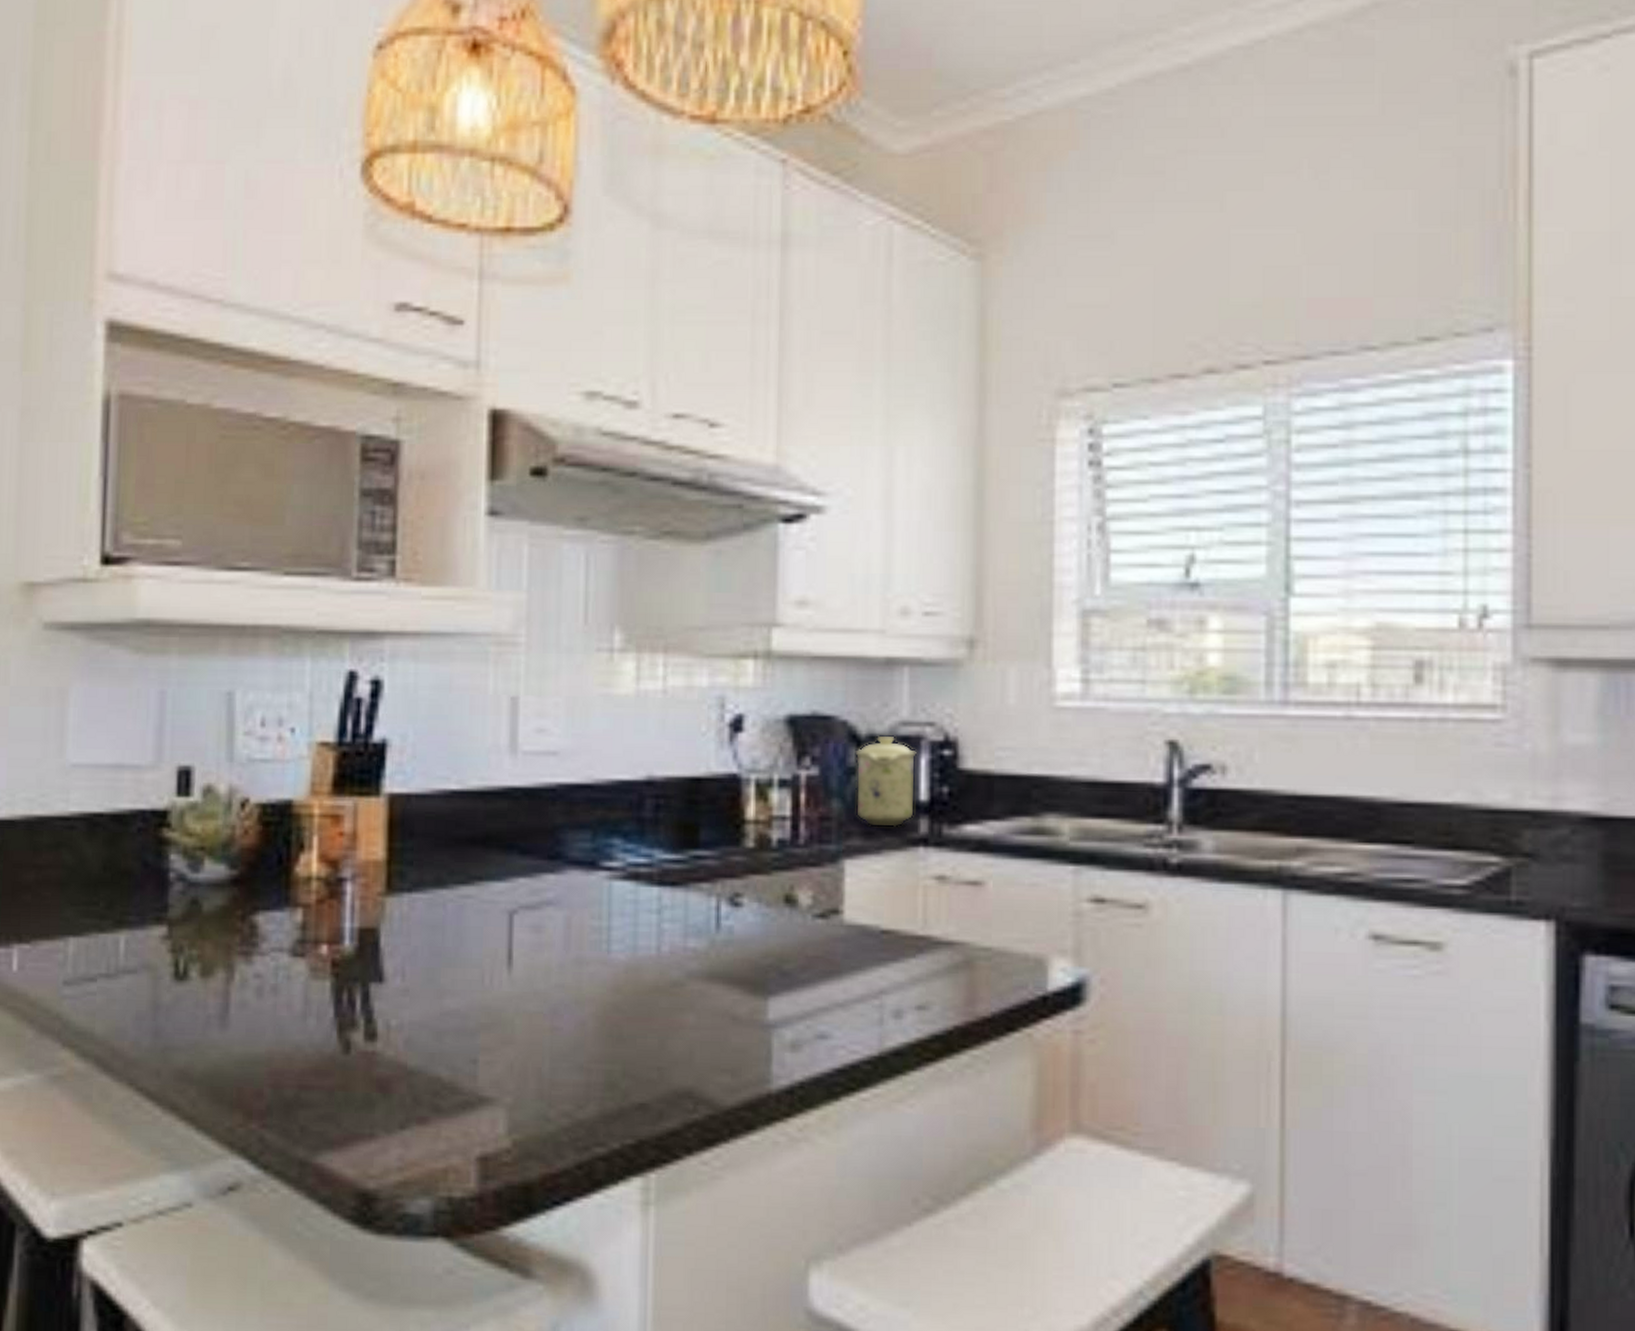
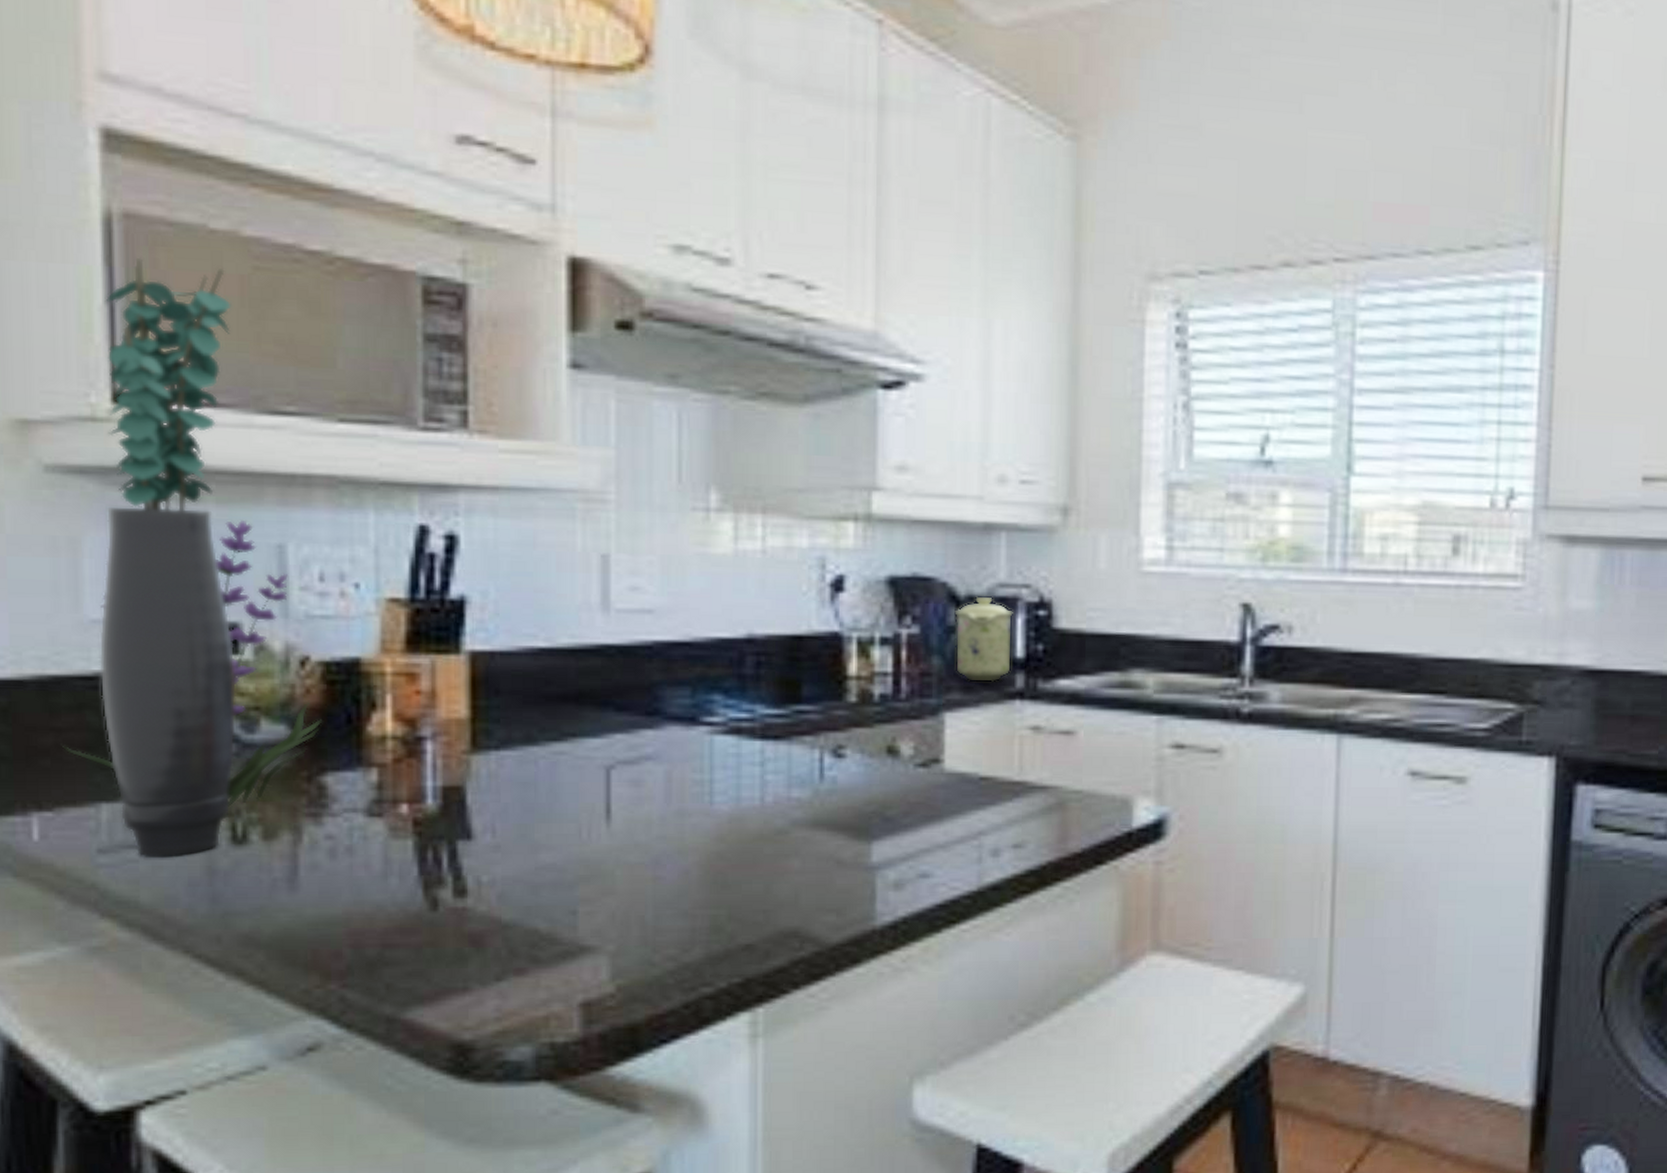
plant: none [40,669,257,943] -> present [61,519,323,807]
vase: none [74,432,201,991] -> present [98,257,238,858]

